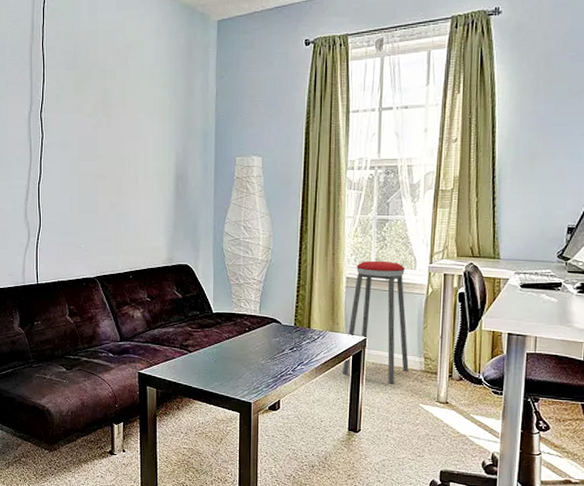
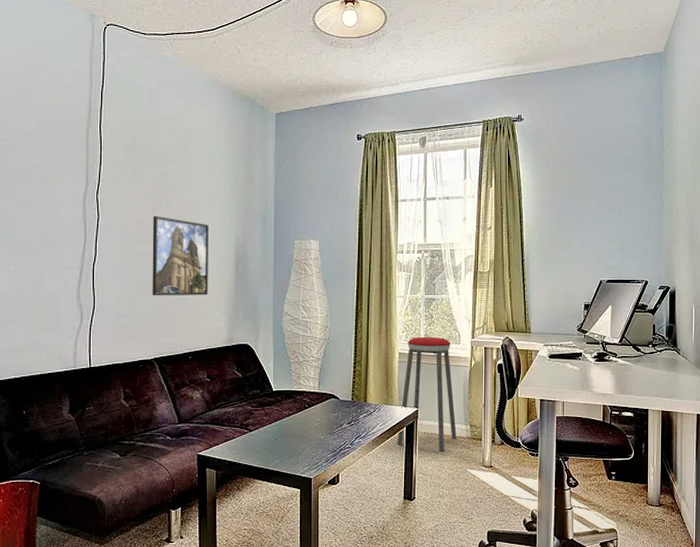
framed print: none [94,133,148,215] -> present [152,215,209,296]

